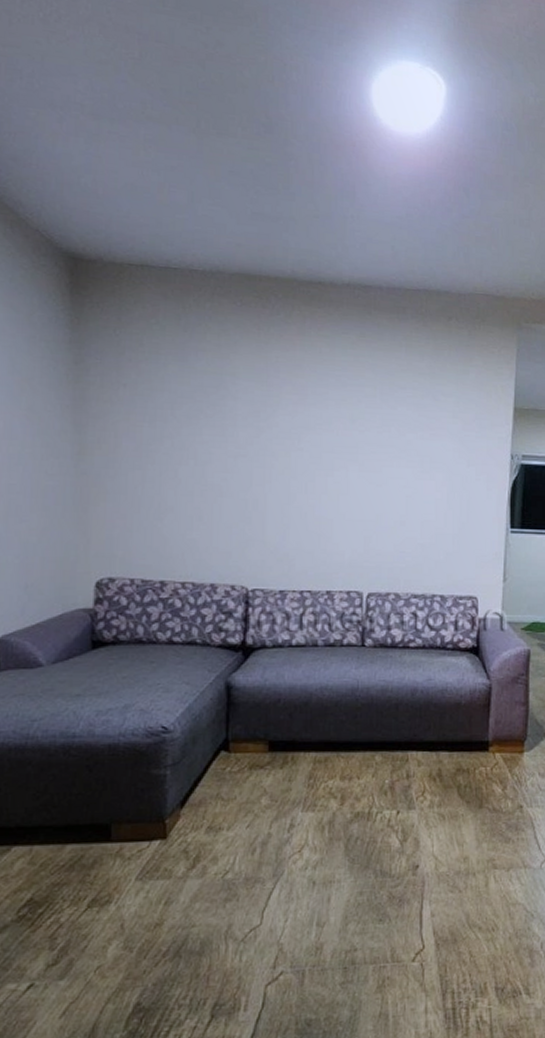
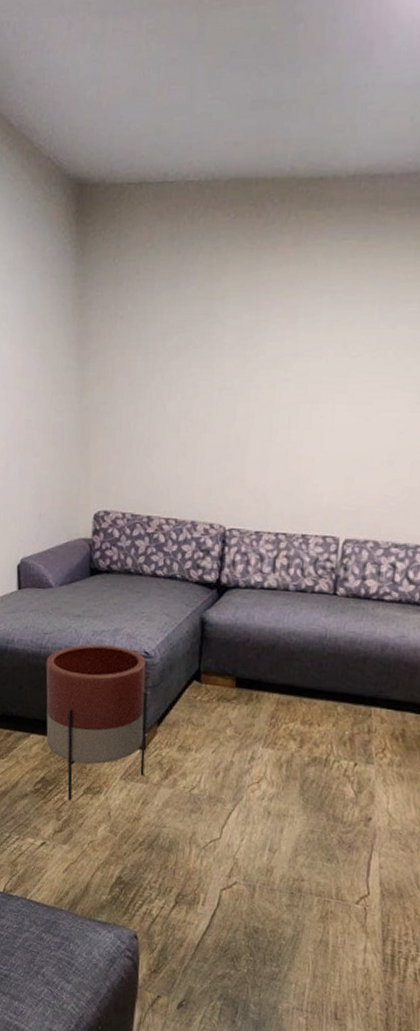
planter: none [34,724,167,922] -> present [46,644,147,801]

